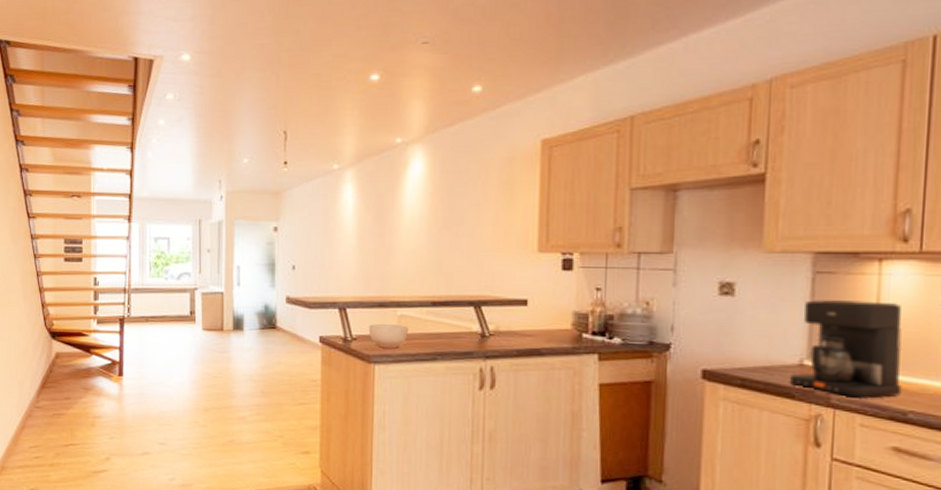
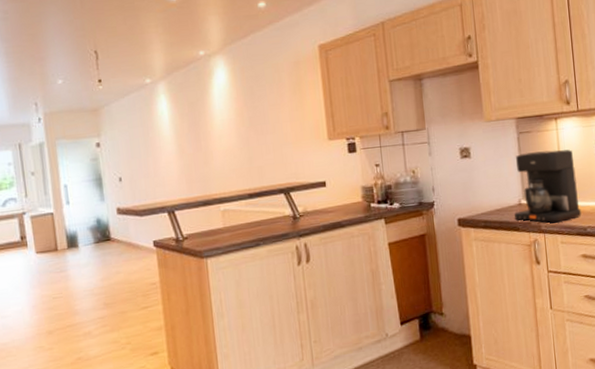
bowl: present [368,324,409,348] -> none [196,219,233,243]

